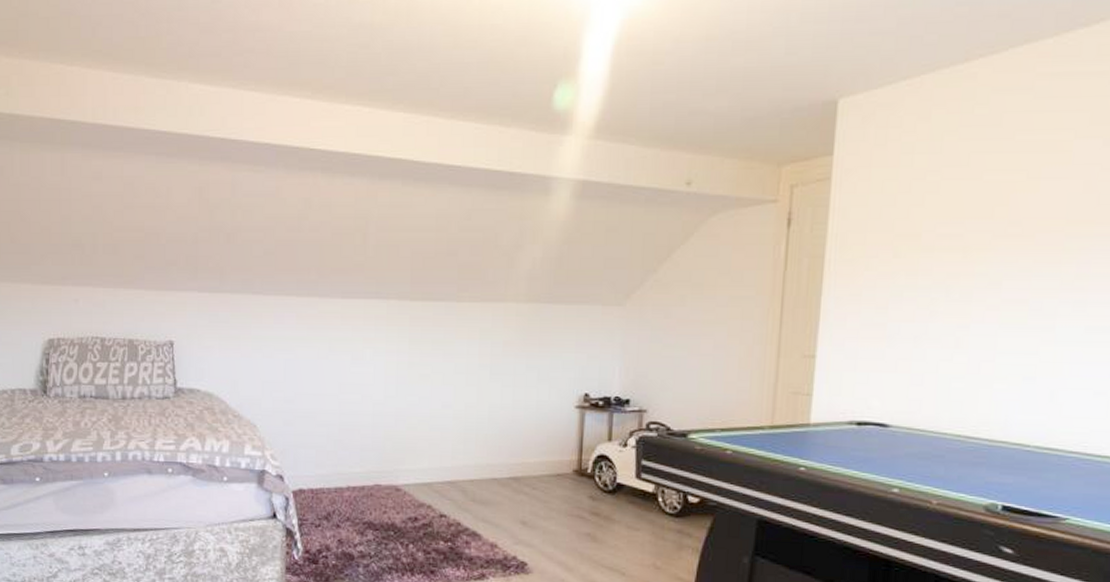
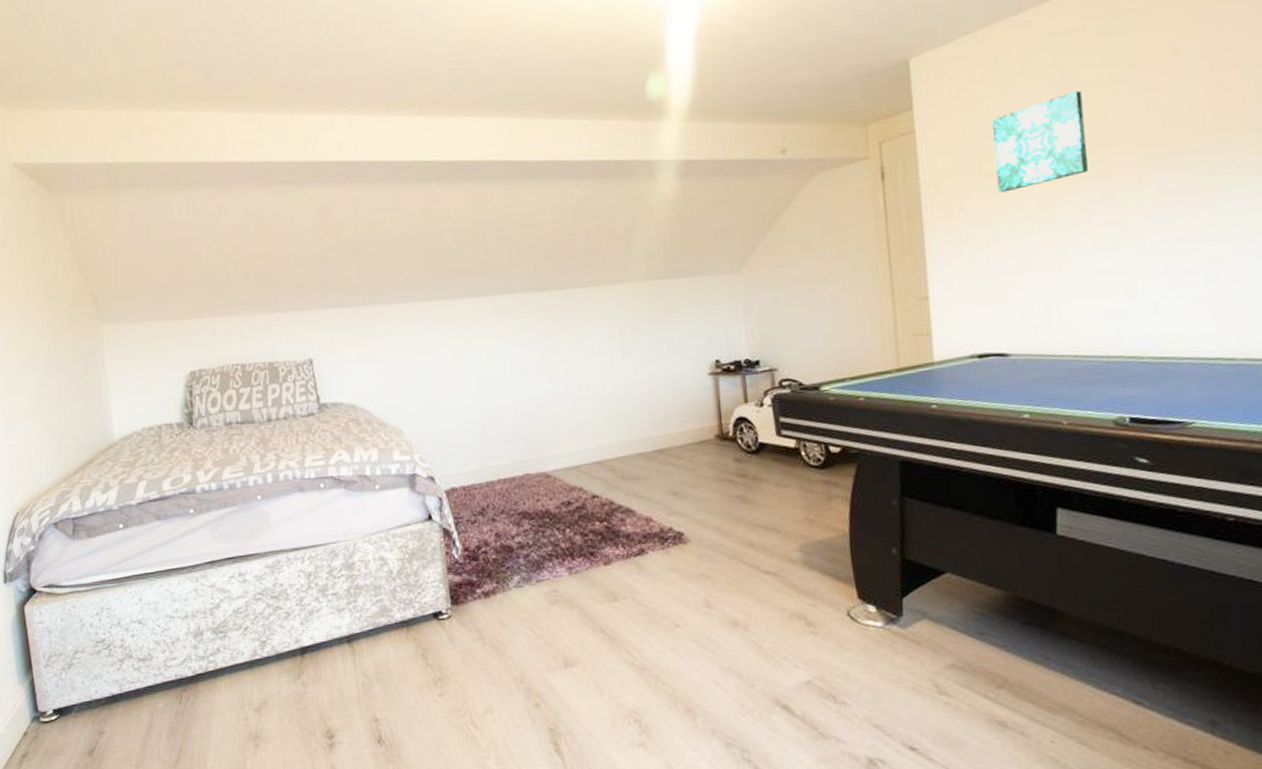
wall art: none [908,155,1017,256] -> present [991,90,1088,193]

